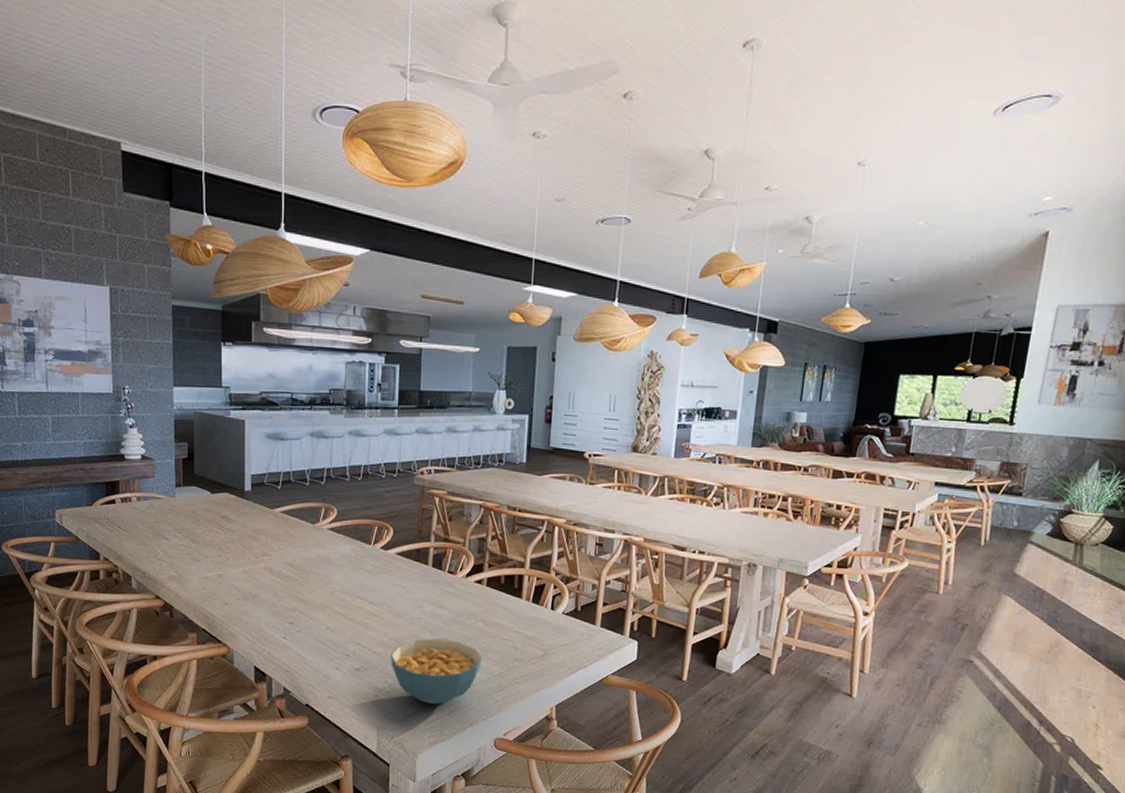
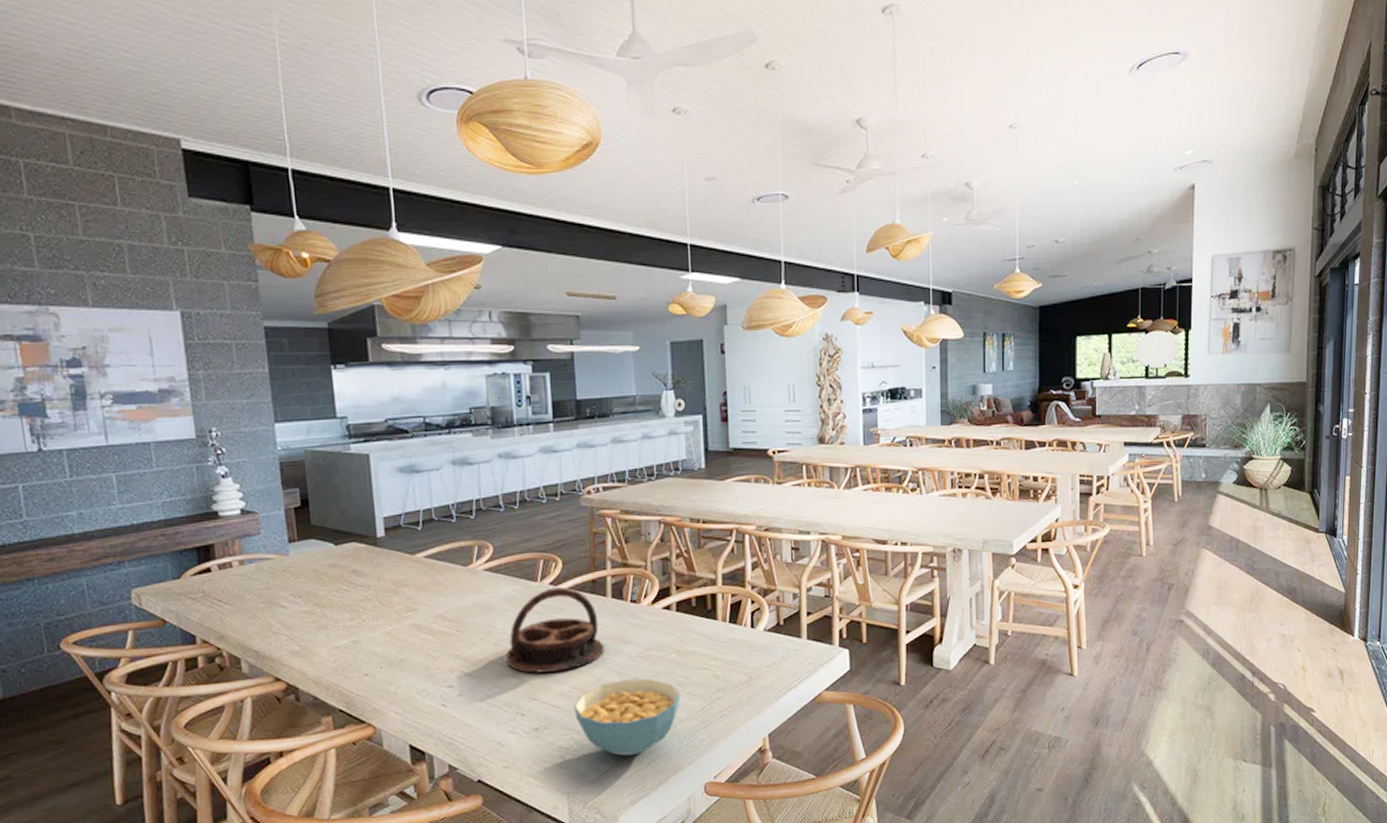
serving tray: none [339,551,422,624] -> present [506,587,605,674]

